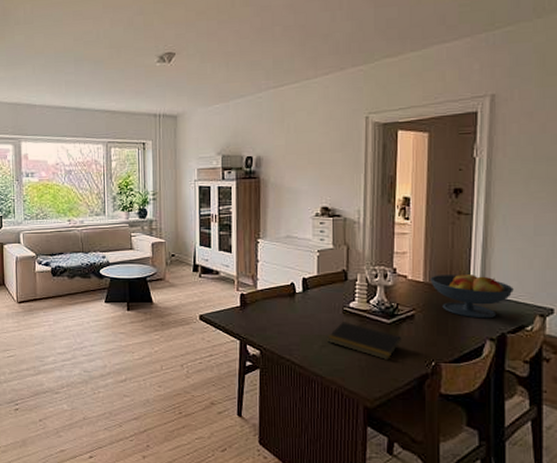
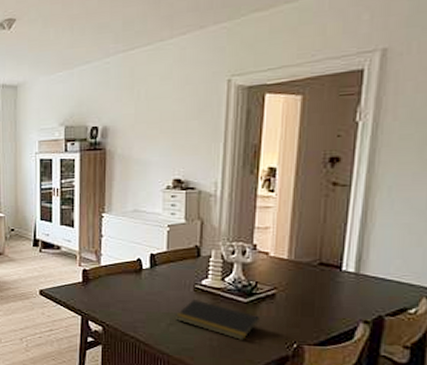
fruit bowl: present [430,272,514,319] -> none [296,249,396,300]

